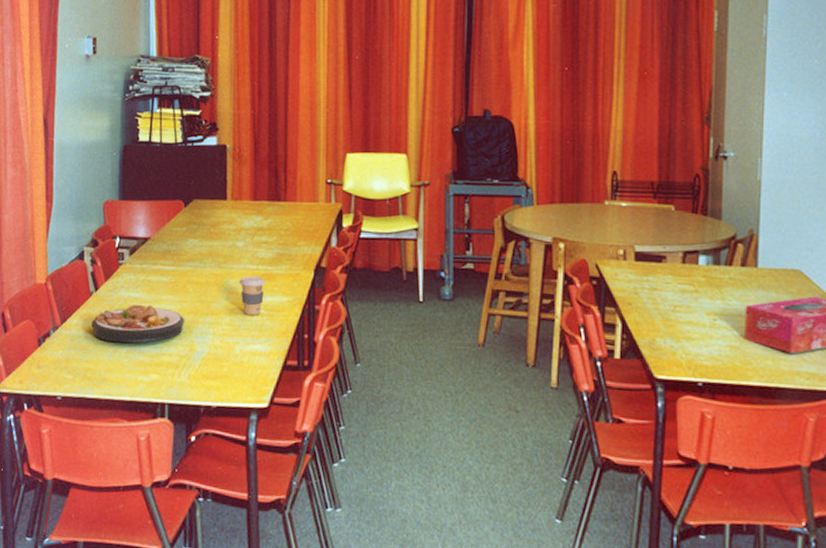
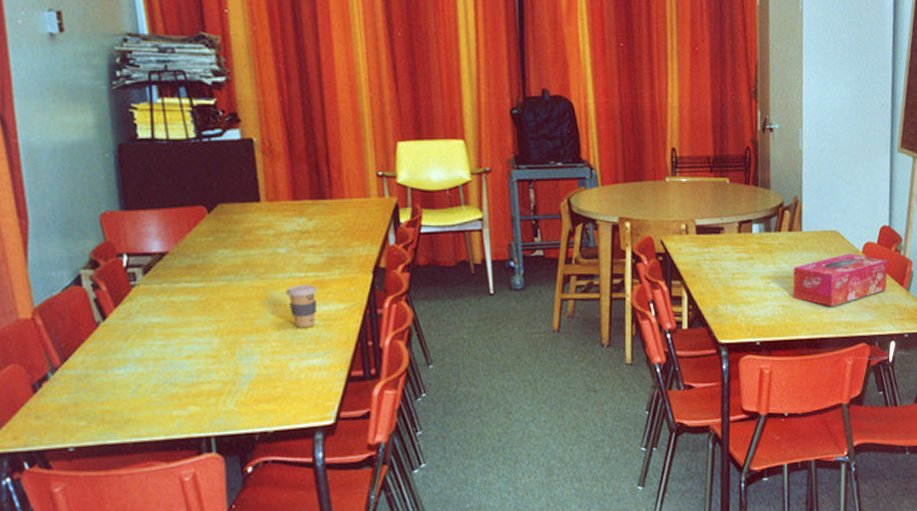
plate: present [90,305,185,344] -> none [101,329,224,377]

